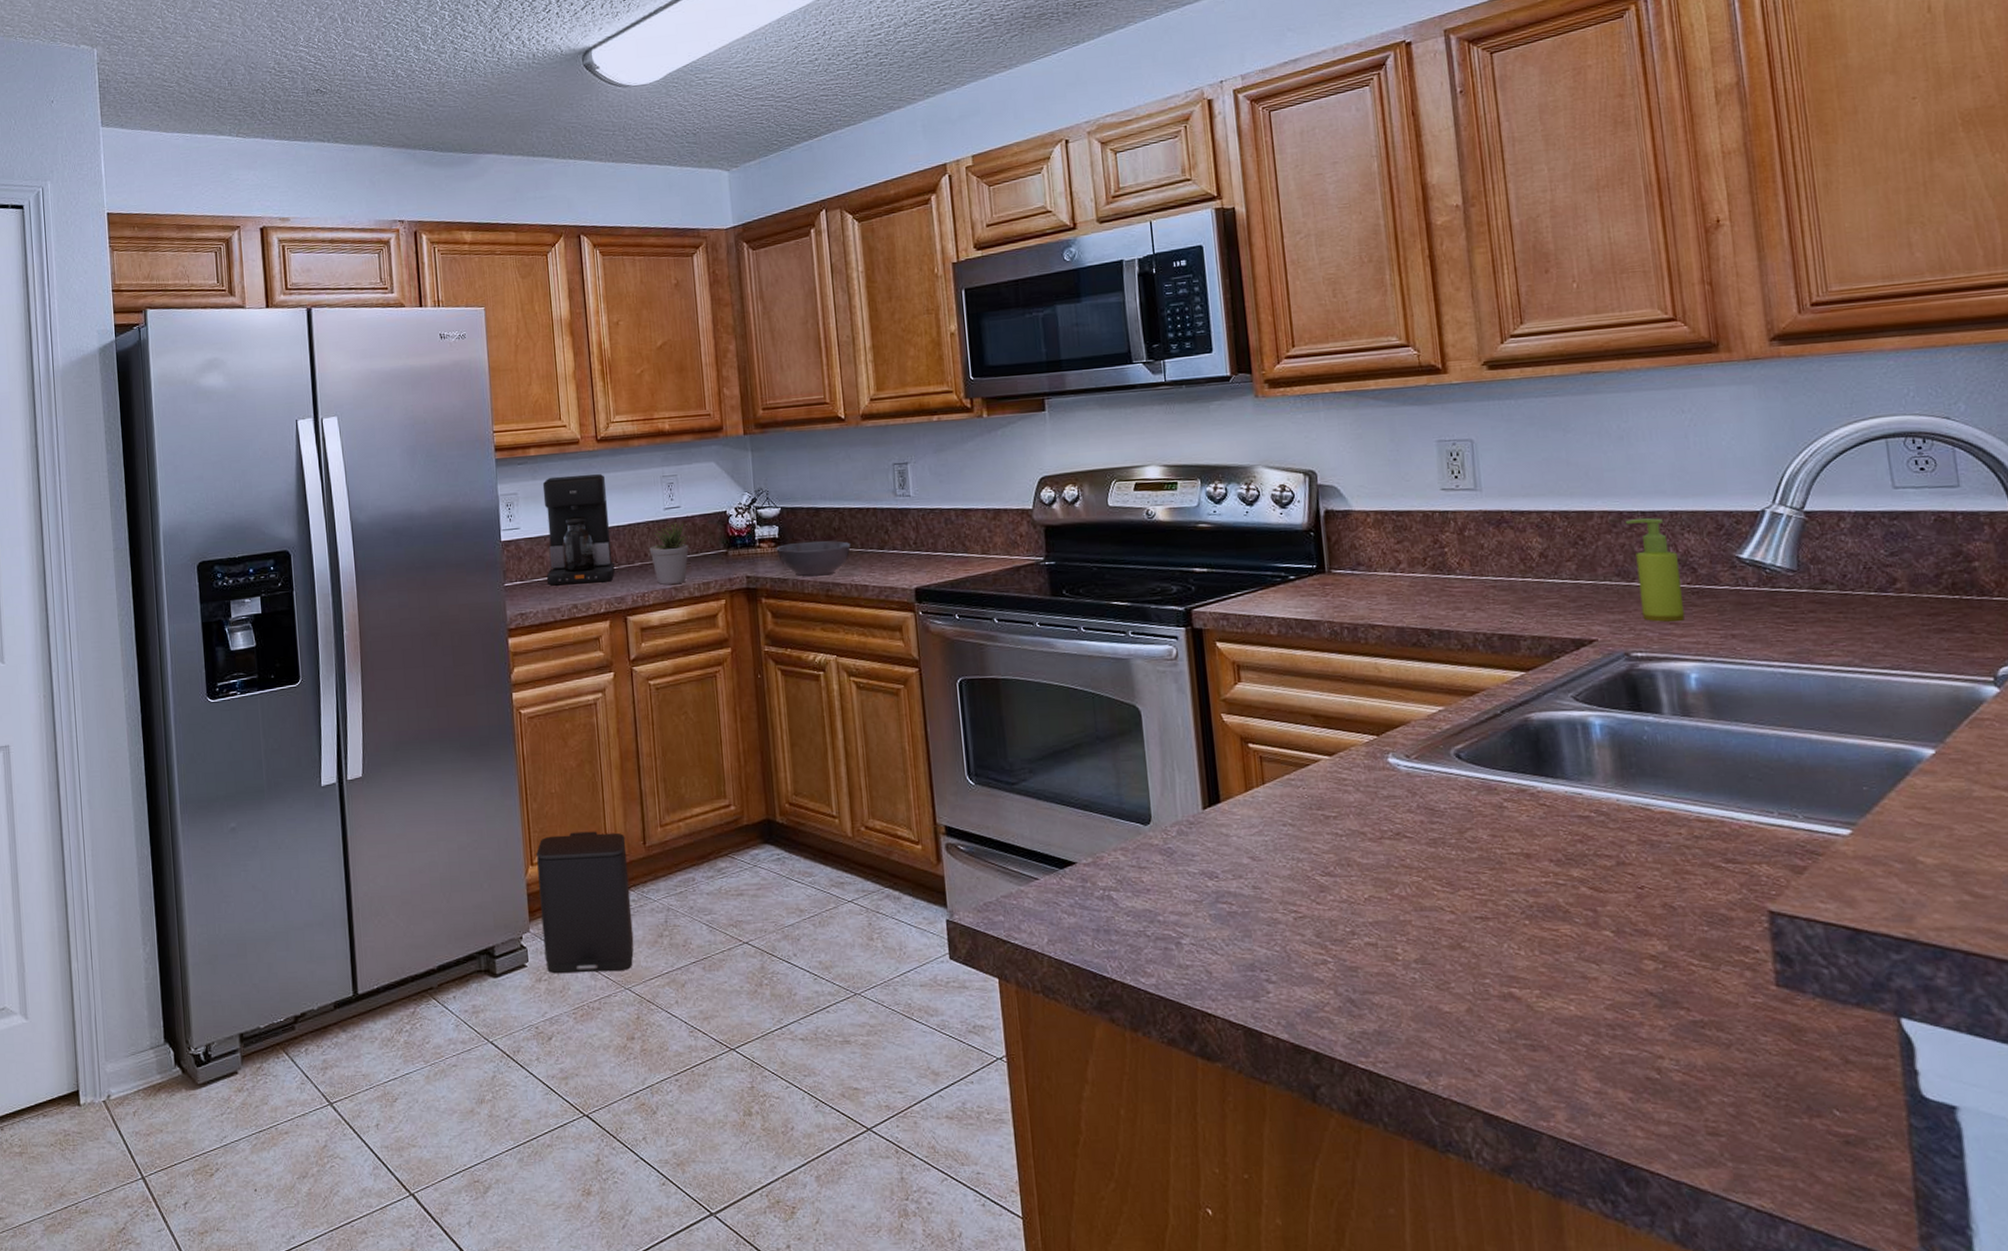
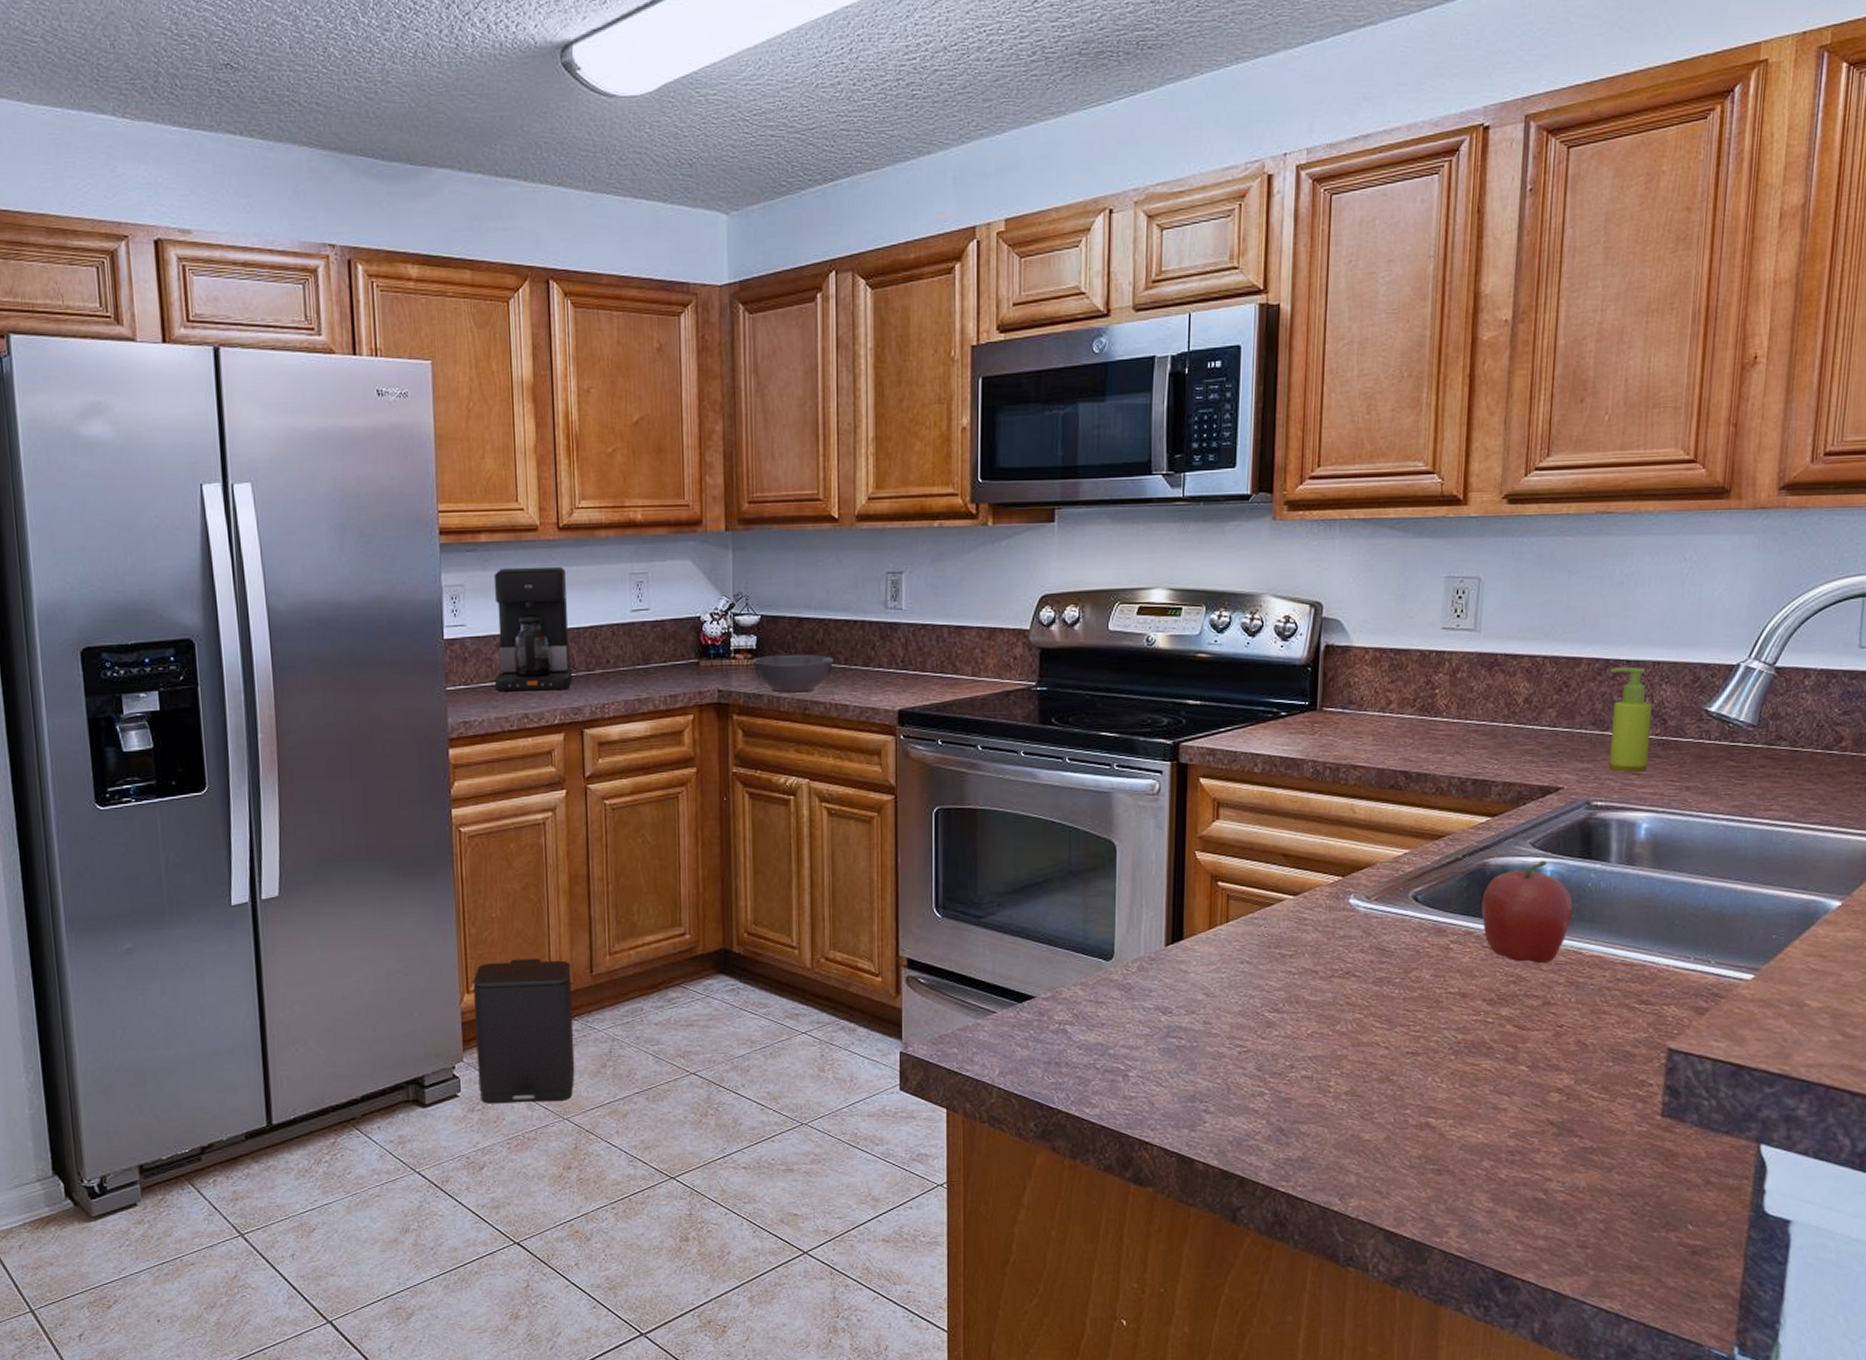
potted plant: present [649,522,689,585] -> none [612,627,657,697]
fruit: none [1530,714,1633,822] -> present [1481,860,1574,964]

